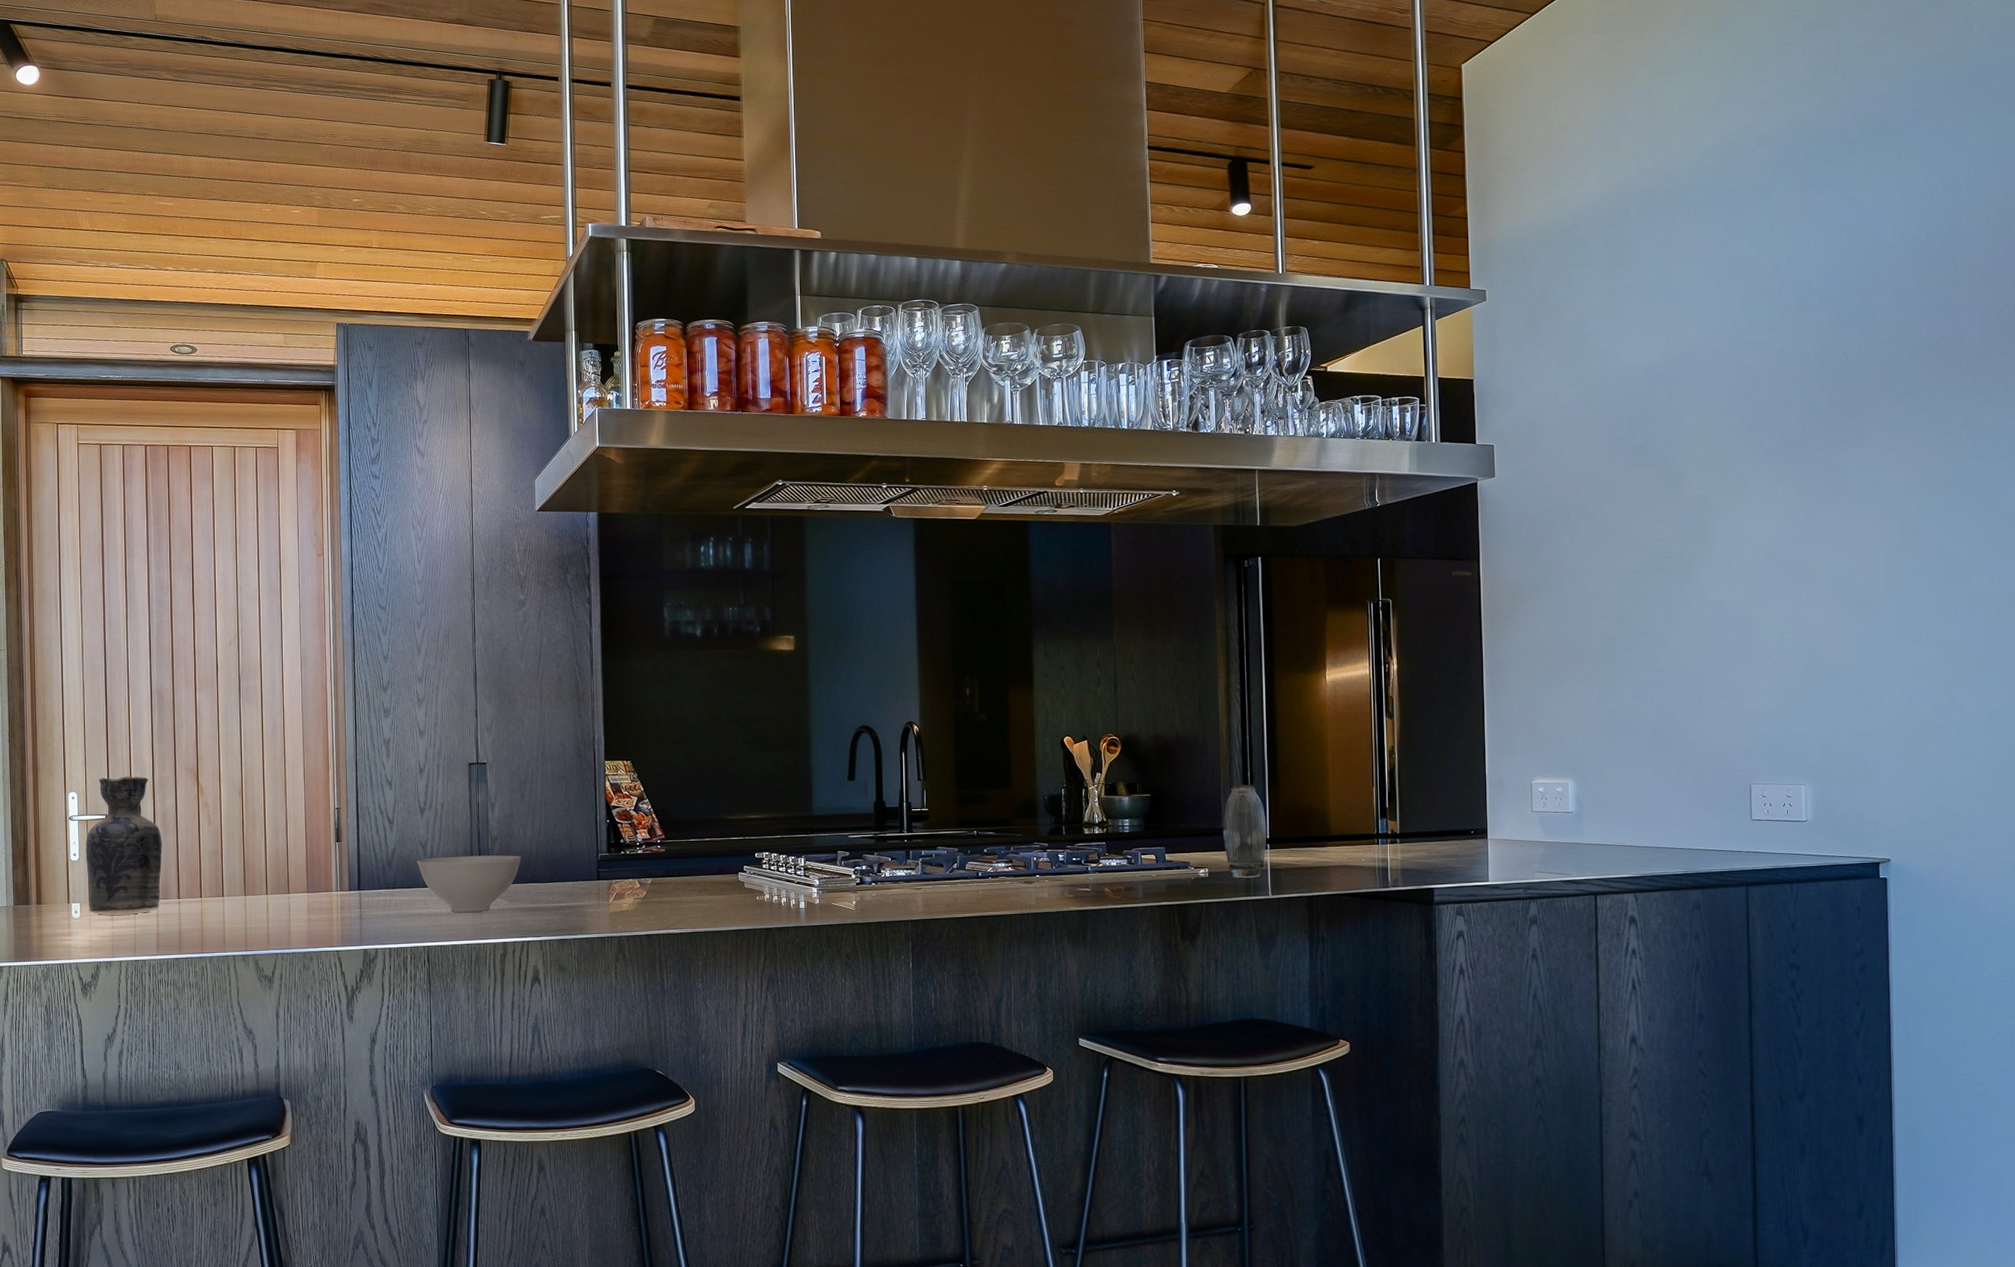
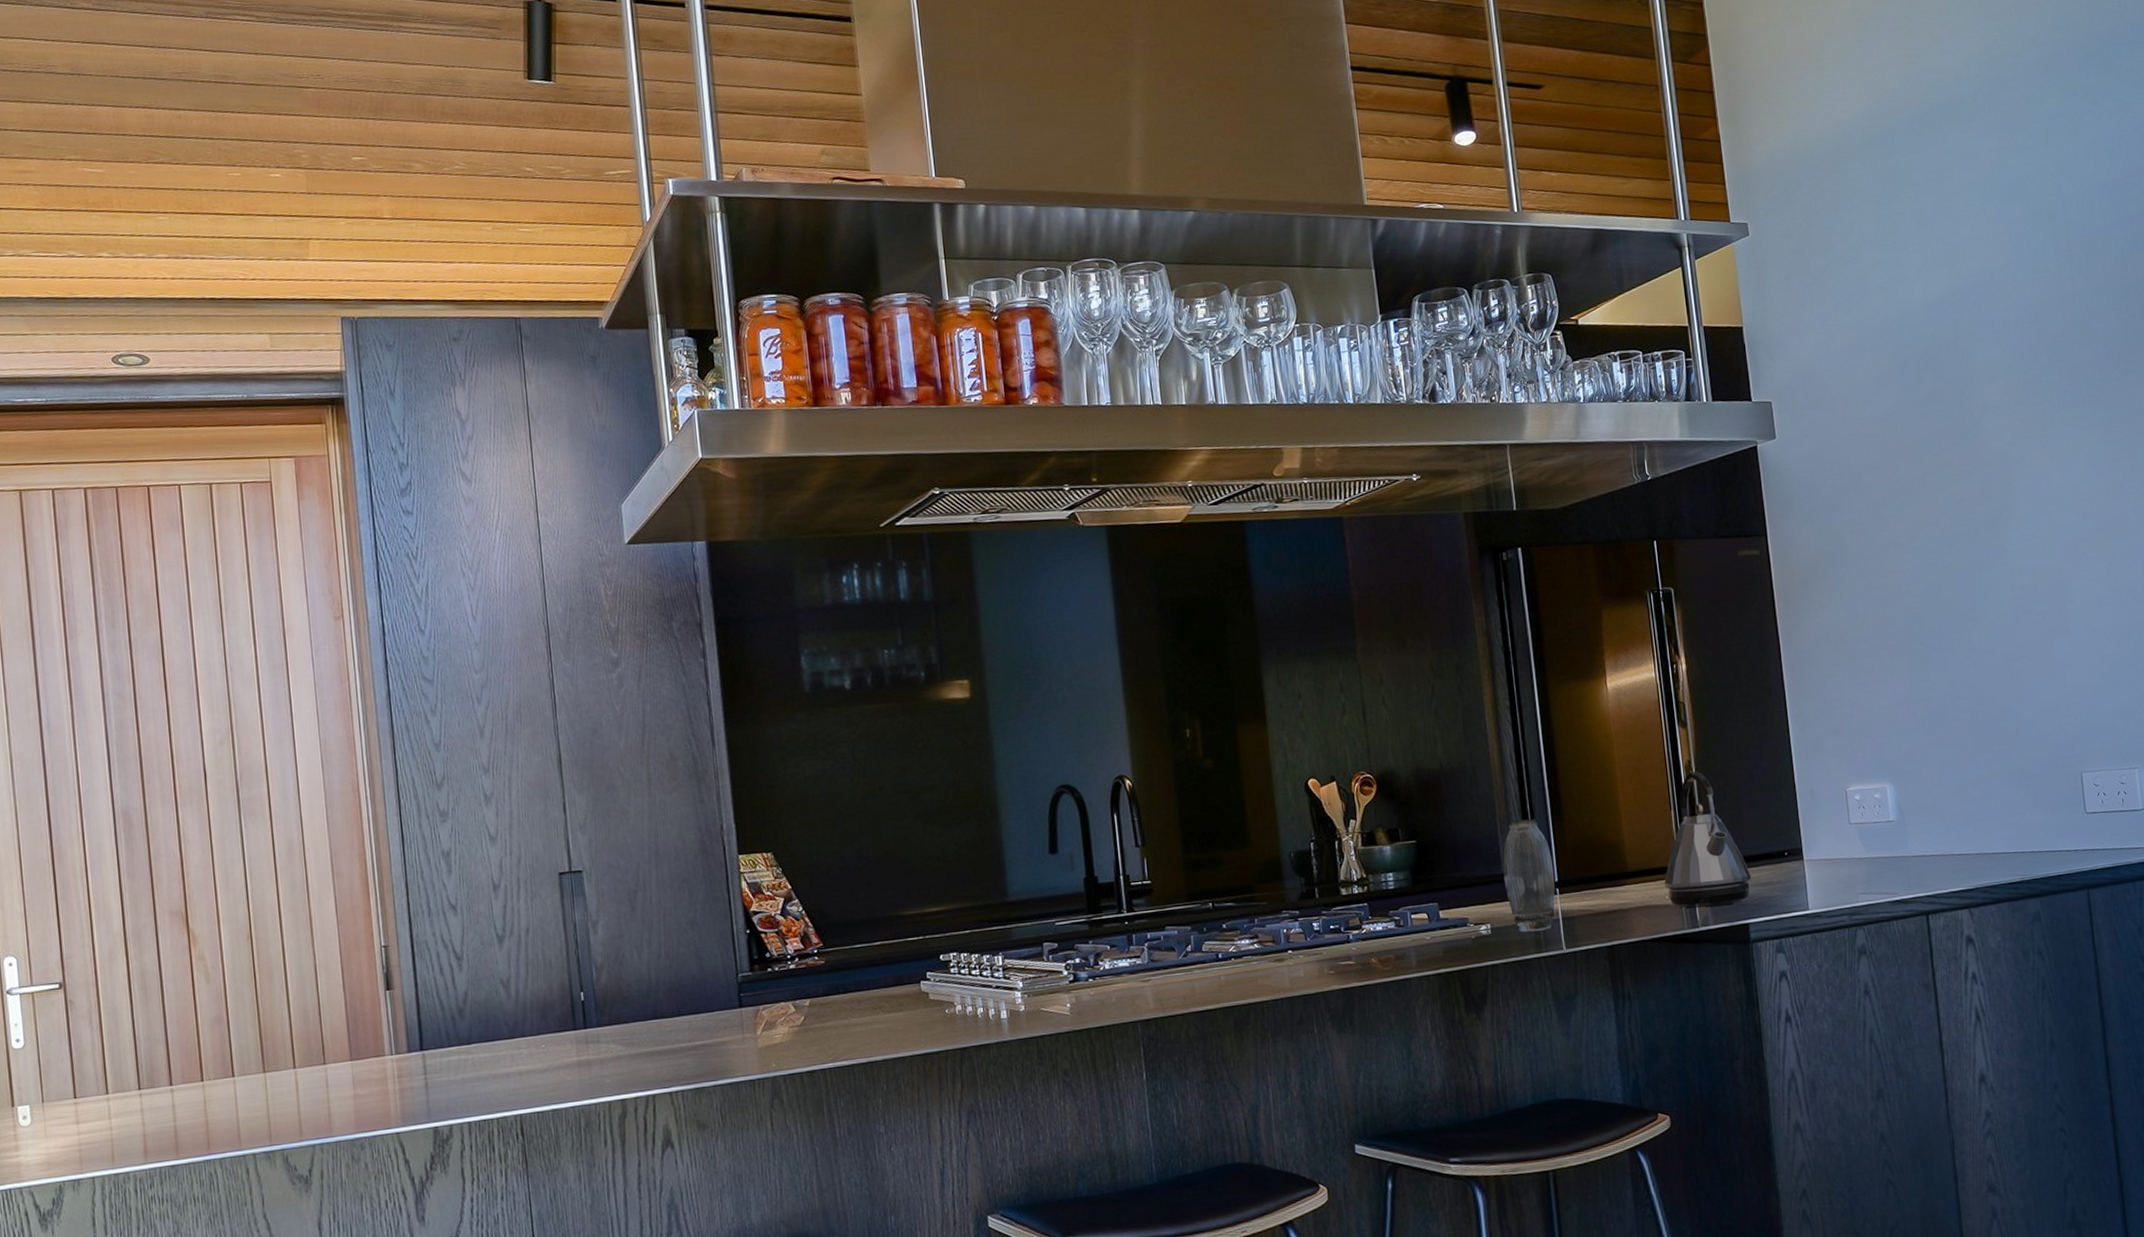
ceramic jug: present [85,776,162,916] -> none [32,927,145,1119]
bowl: present [417,855,521,913] -> none [497,986,638,1067]
kettle: none [1362,756,1439,871] -> present [1664,771,1751,908]

